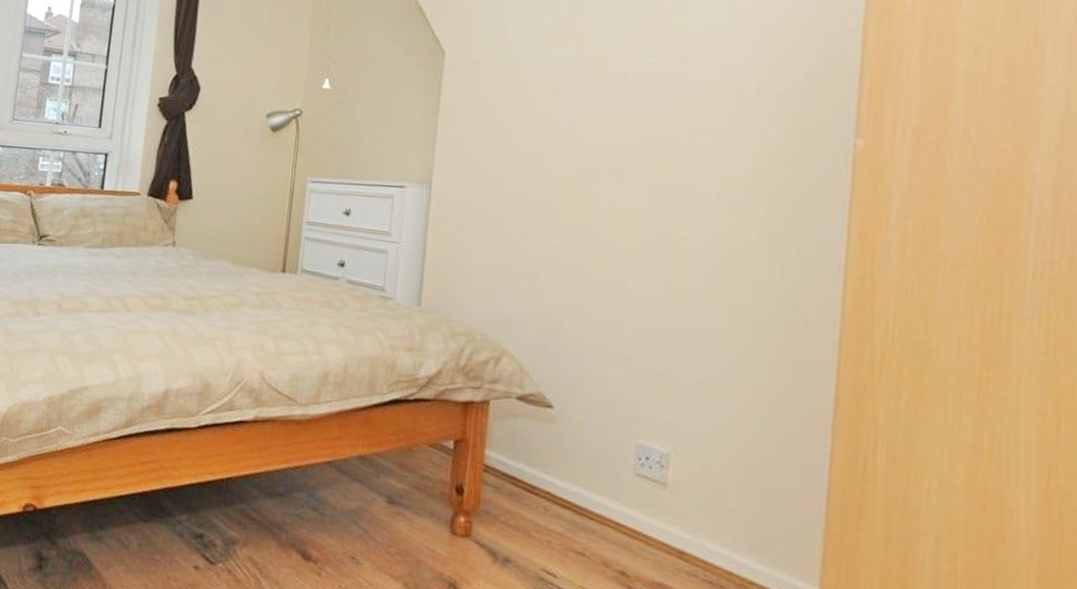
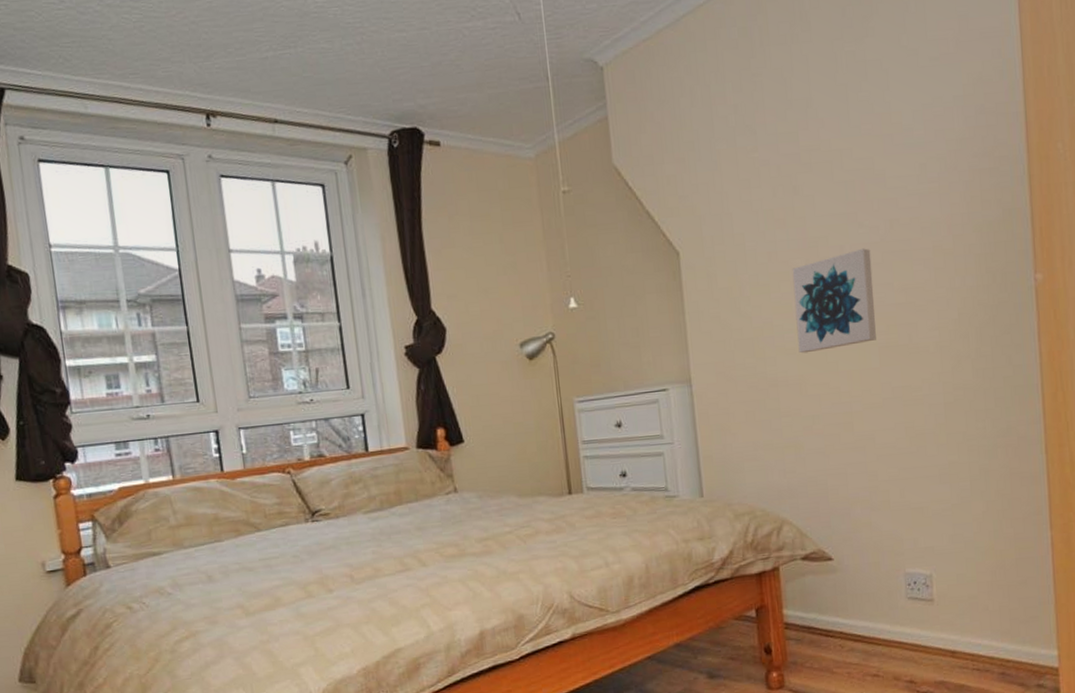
wall art: none [555,78,657,179] -> present [792,248,876,354]

